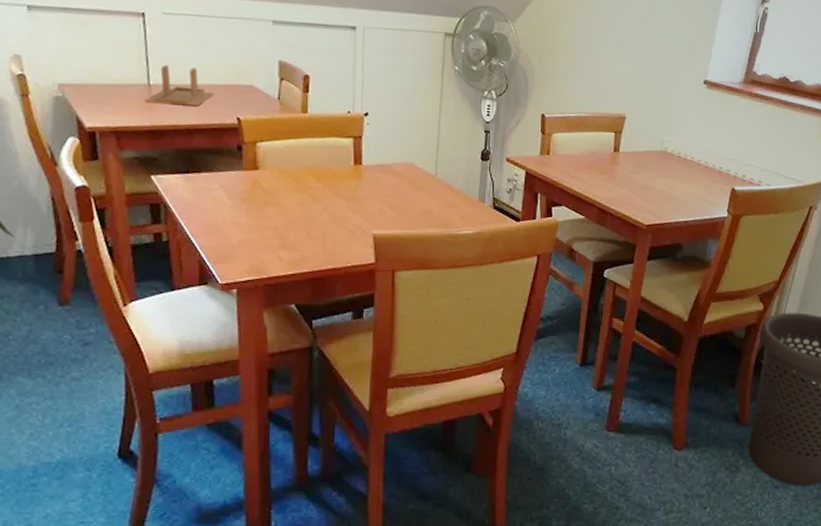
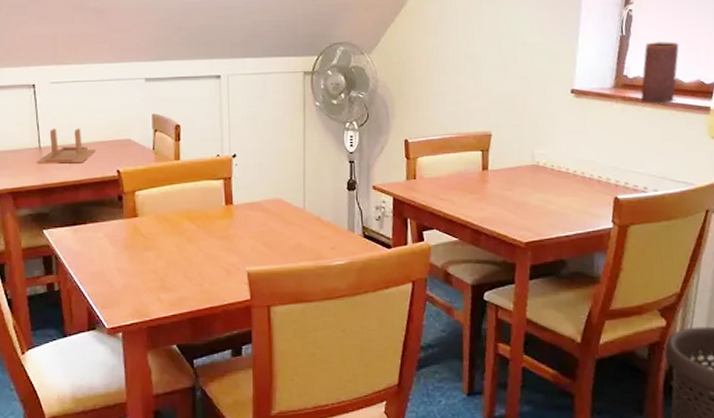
candle: none [766,42,806,104] -> present [641,42,679,104]

